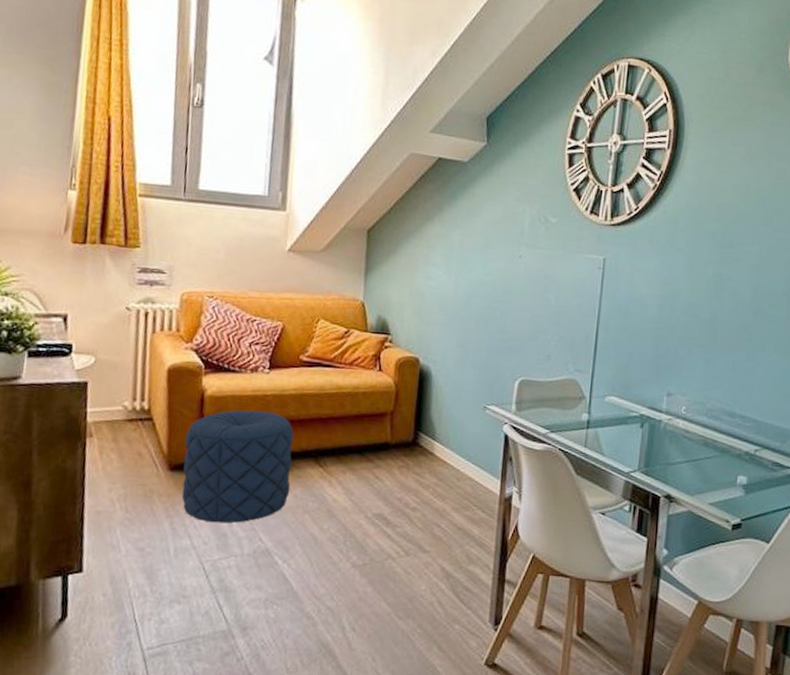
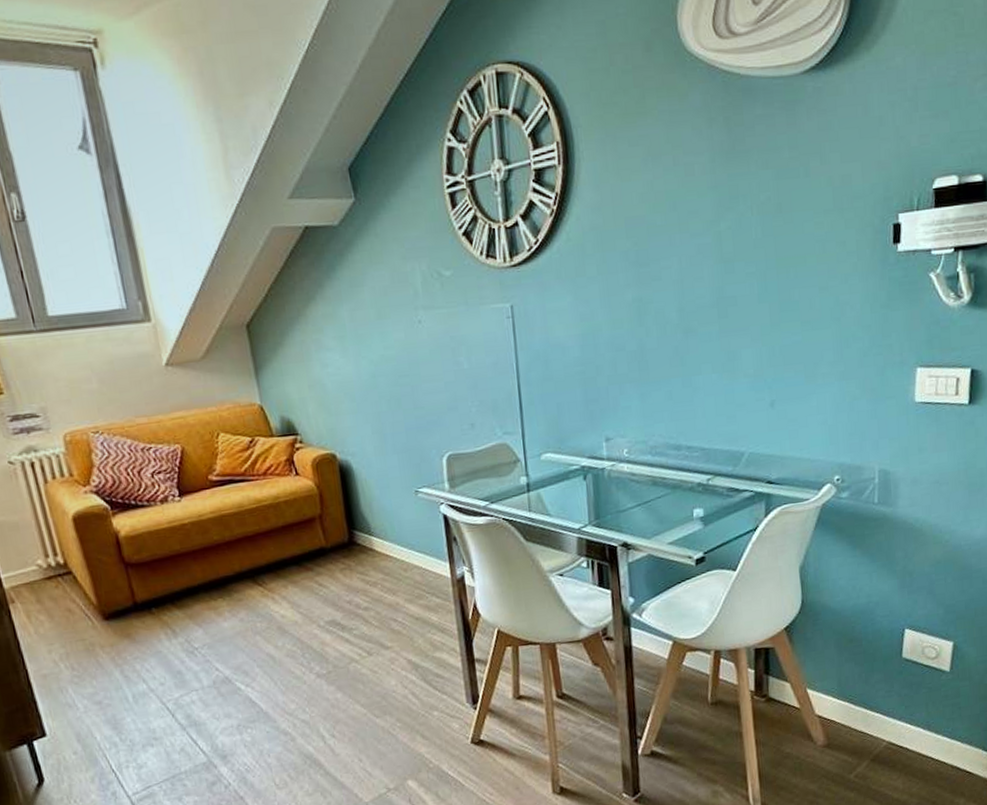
pouf: present [181,410,294,523] -> none [111,540,235,663]

